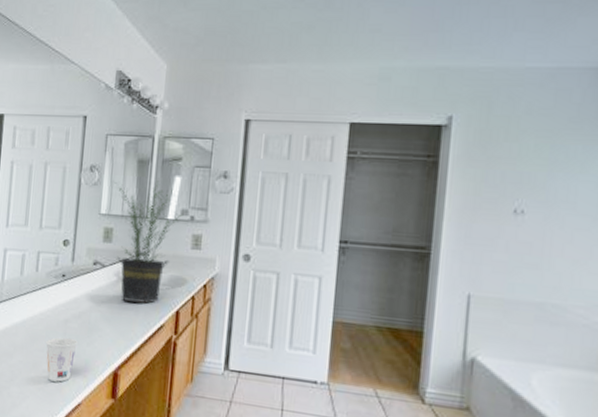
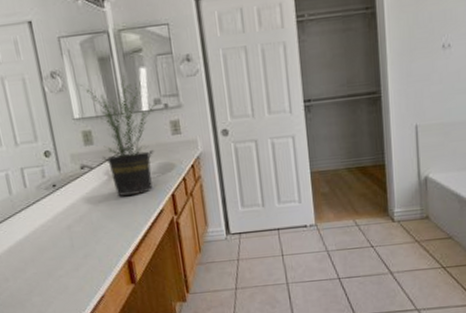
cup: present [46,337,78,382] -> none [55,240,88,283]

